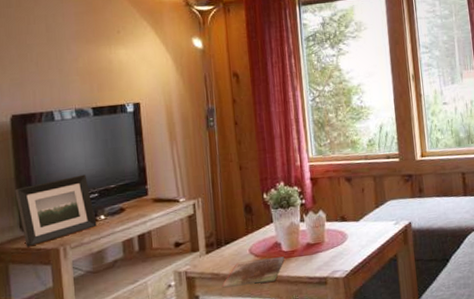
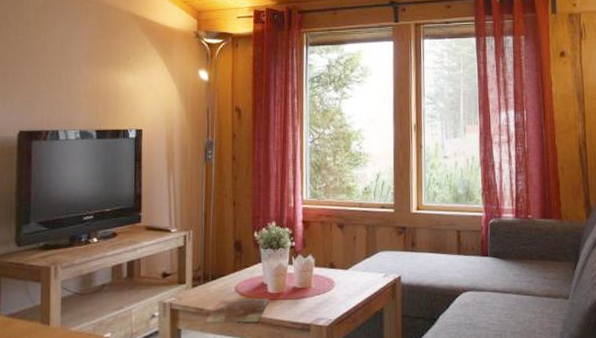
picture frame: present [15,174,97,247] -> none [14,196,89,262]

